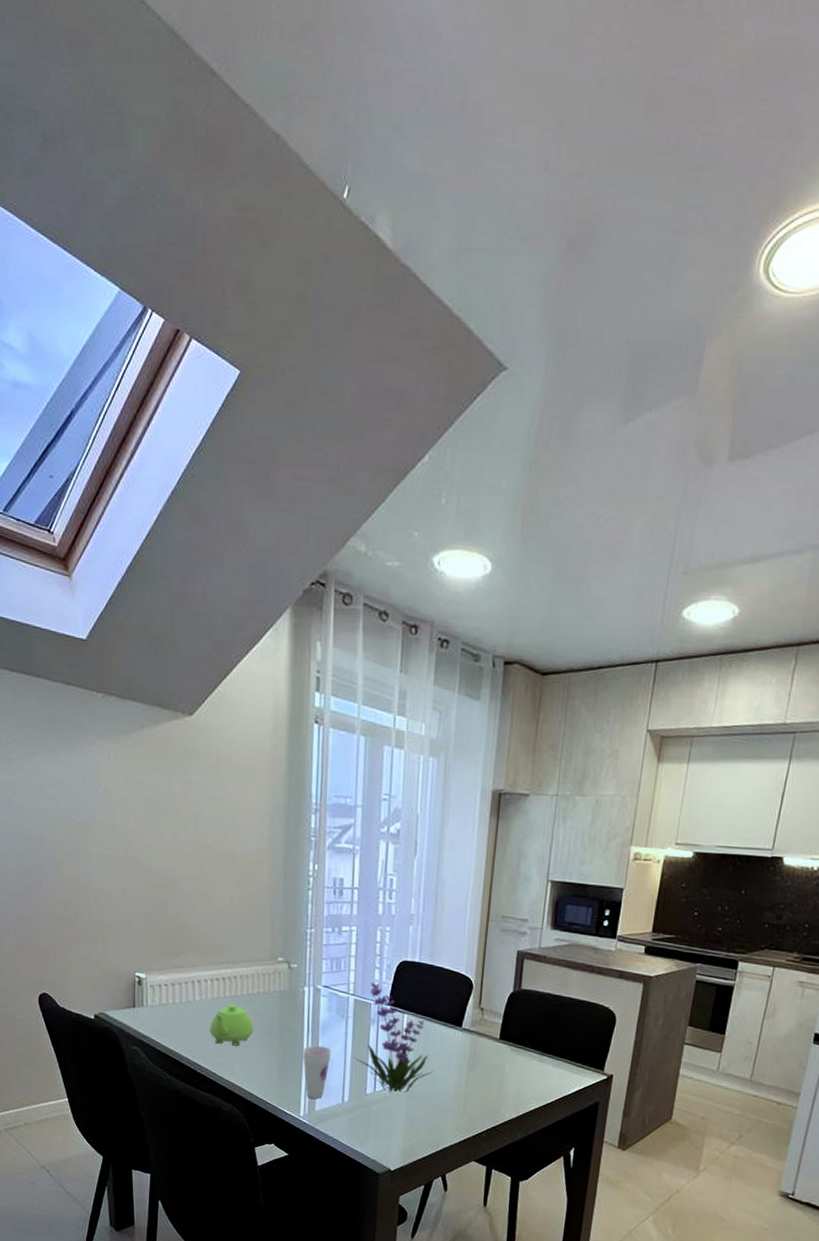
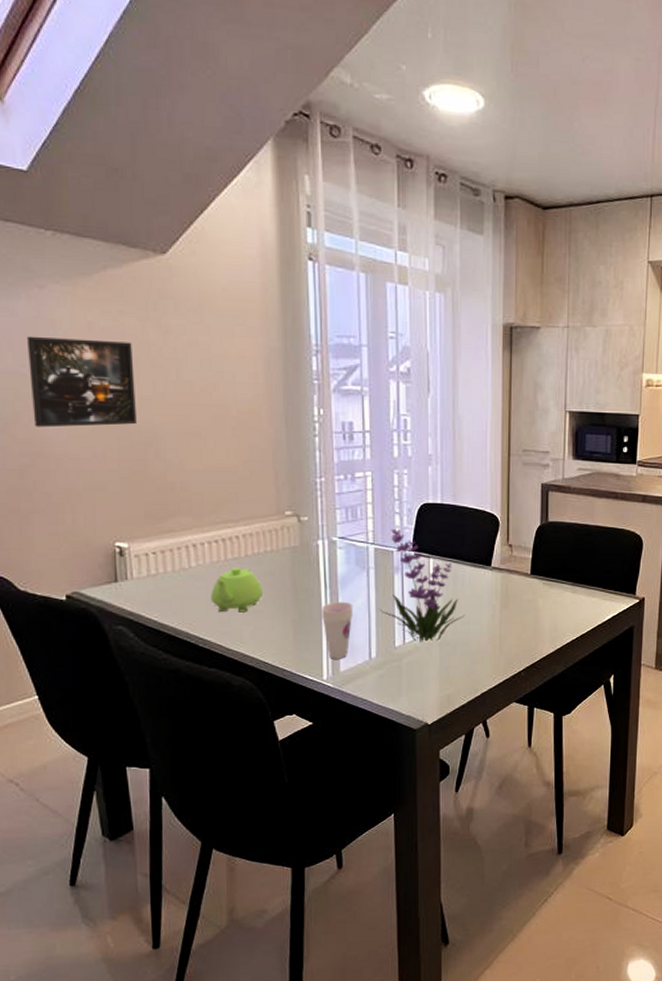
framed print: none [77,786,160,869] -> present [27,336,138,428]

